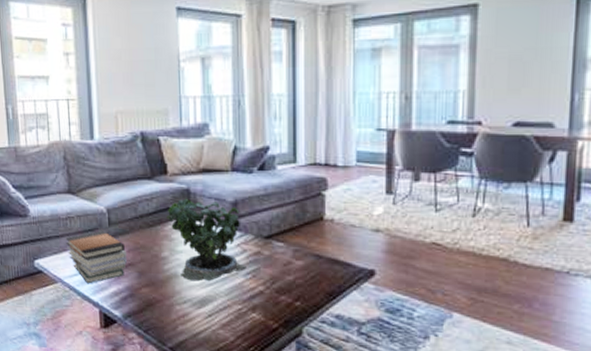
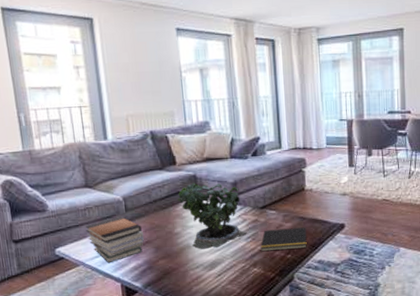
notepad: none [262,266,322,296] -> present [260,227,307,252]

